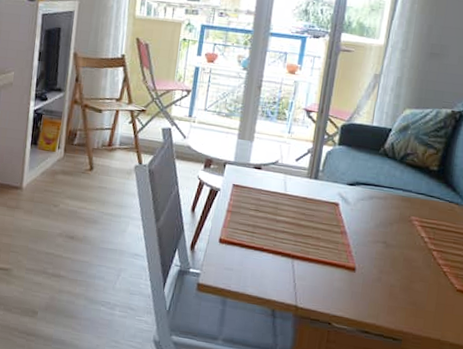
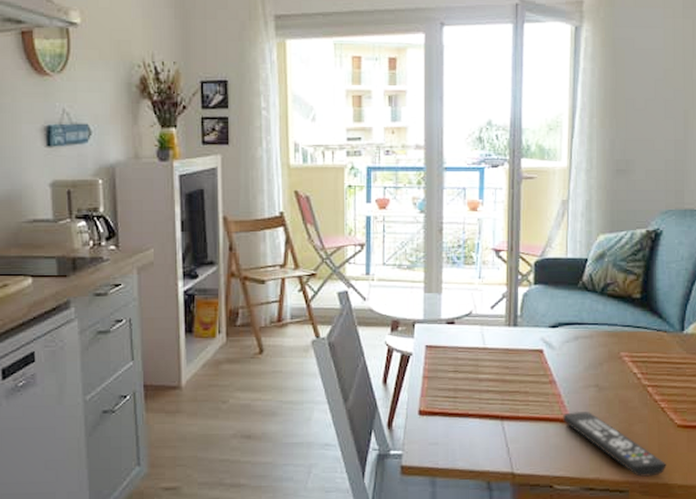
remote control: none [349,261,442,331] -> present [563,412,667,477]

